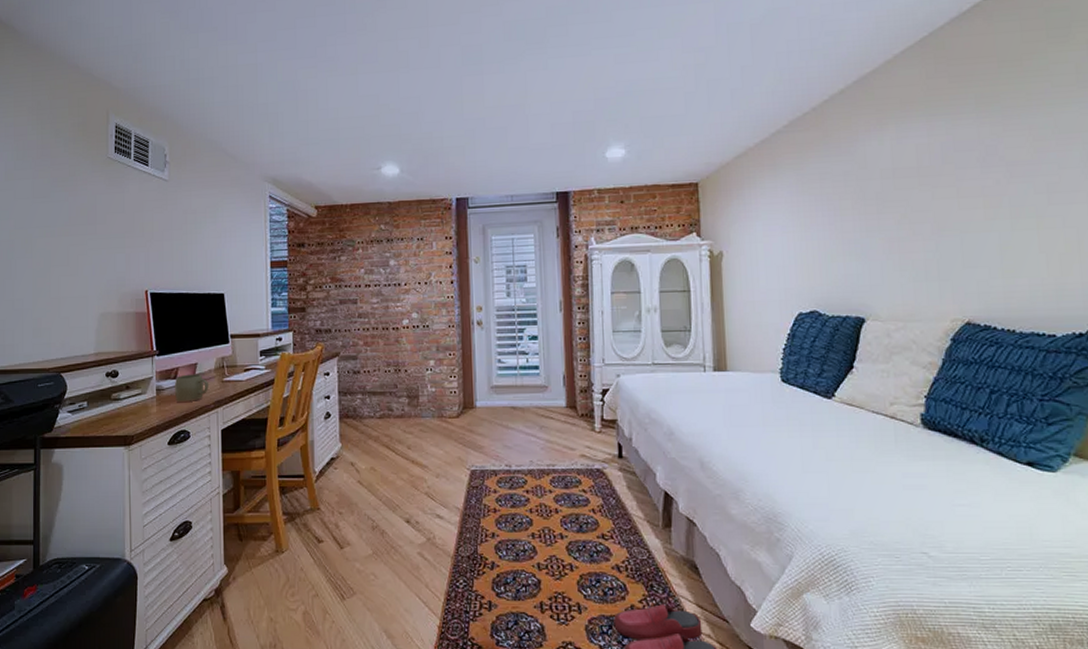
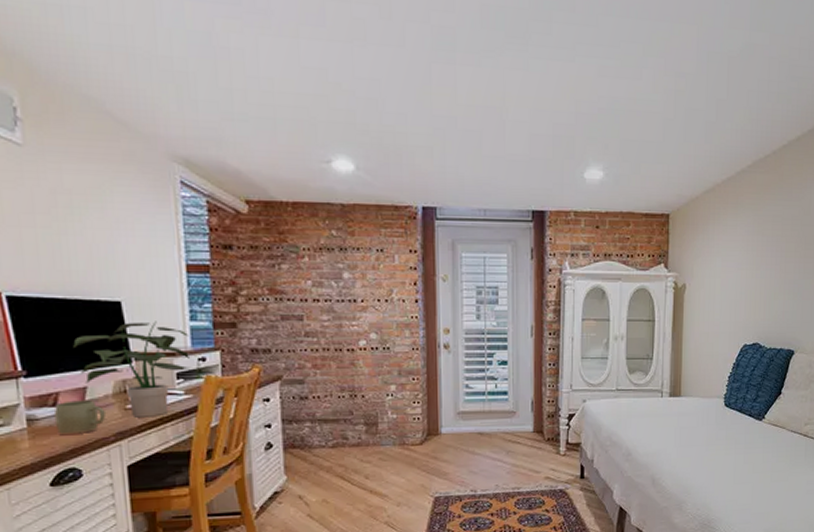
potted plant: none [190,308,271,389] -> present [73,321,191,418]

